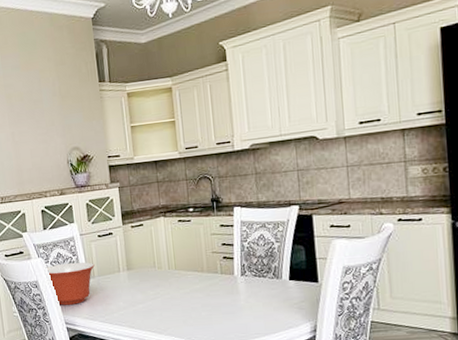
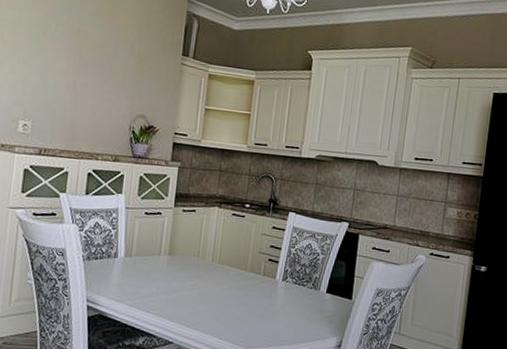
mixing bowl: present [45,262,95,305] -> none [77,235,134,282]

